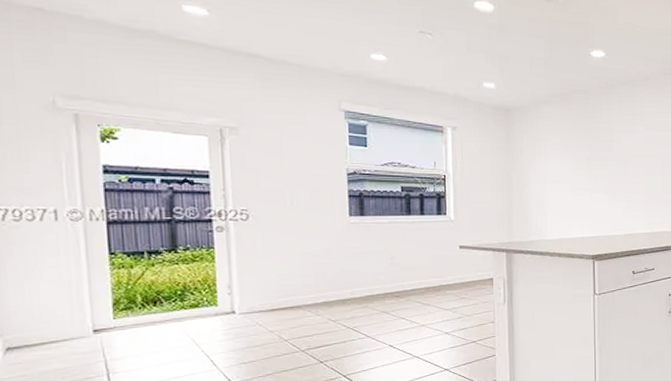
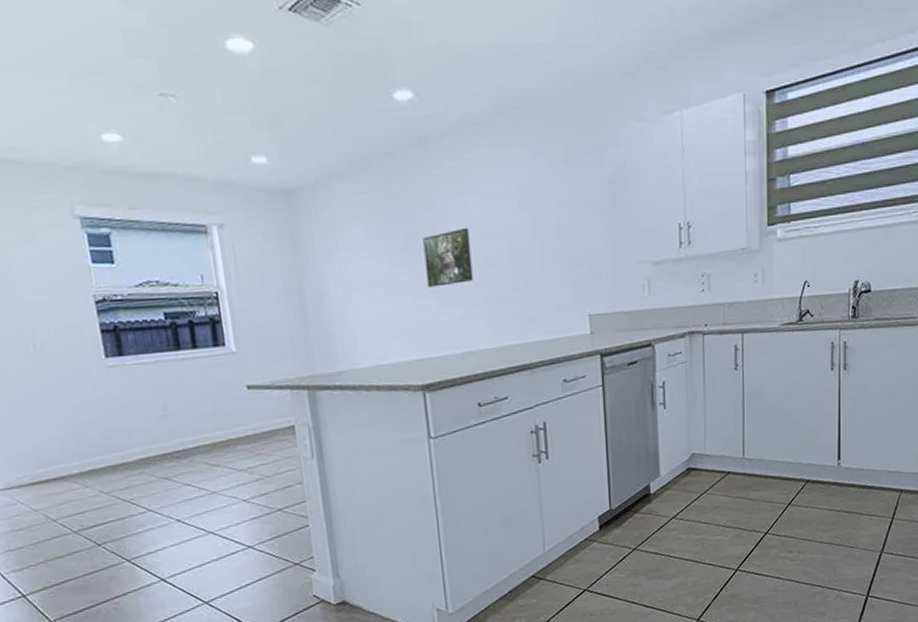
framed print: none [603,147,636,186] -> present [423,227,473,288]

